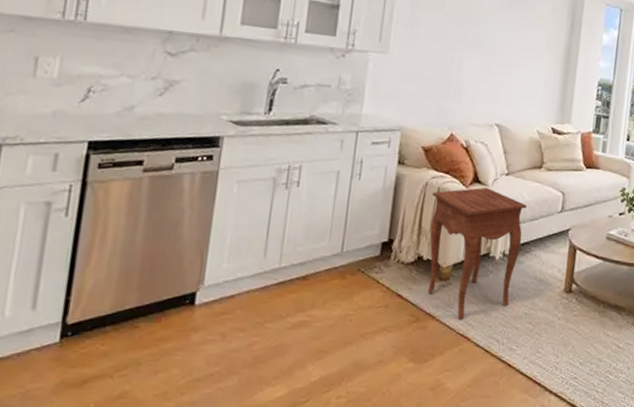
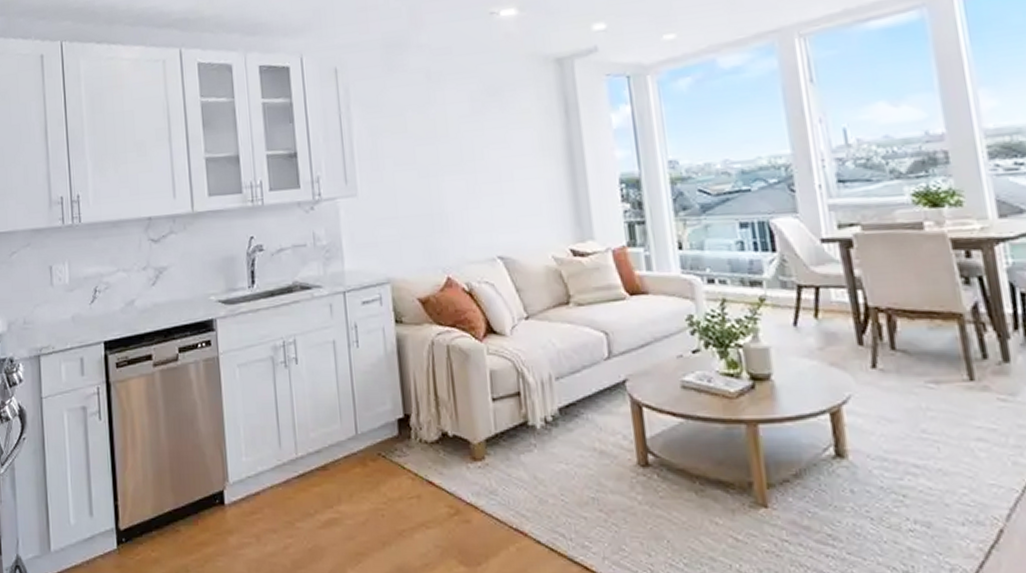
side table: present [428,187,527,319] -> none [441,337,568,509]

